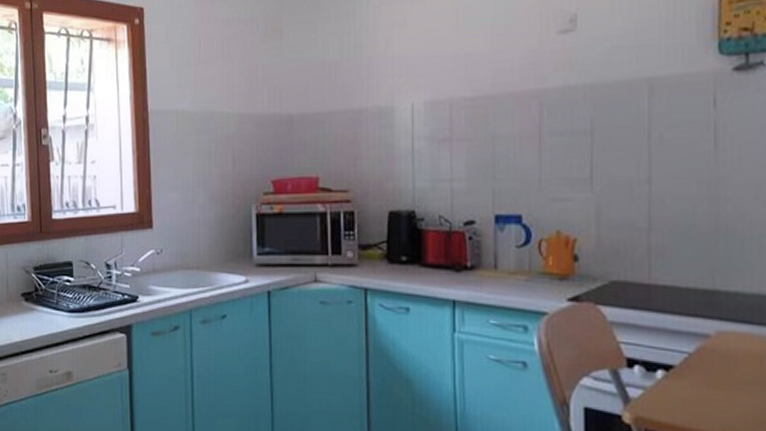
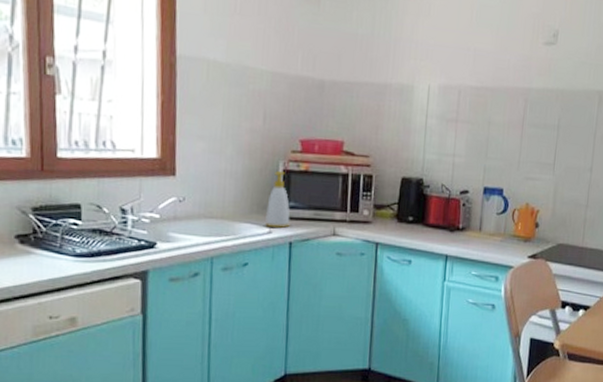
soap bottle: none [242,216,267,276] -> present [265,171,290,228]

